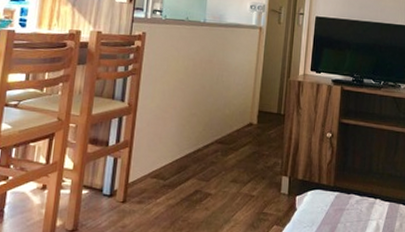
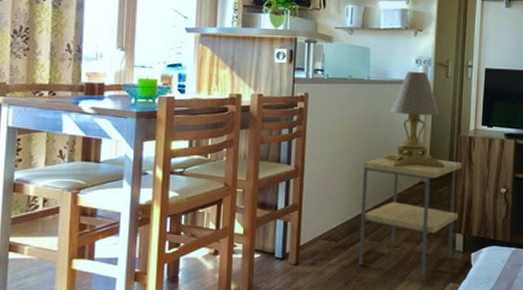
side table: none [185,98,291,222] -> present [358,158,463,280]
lamp: none [215,15,275,110] -> present [383,71,446,168]

